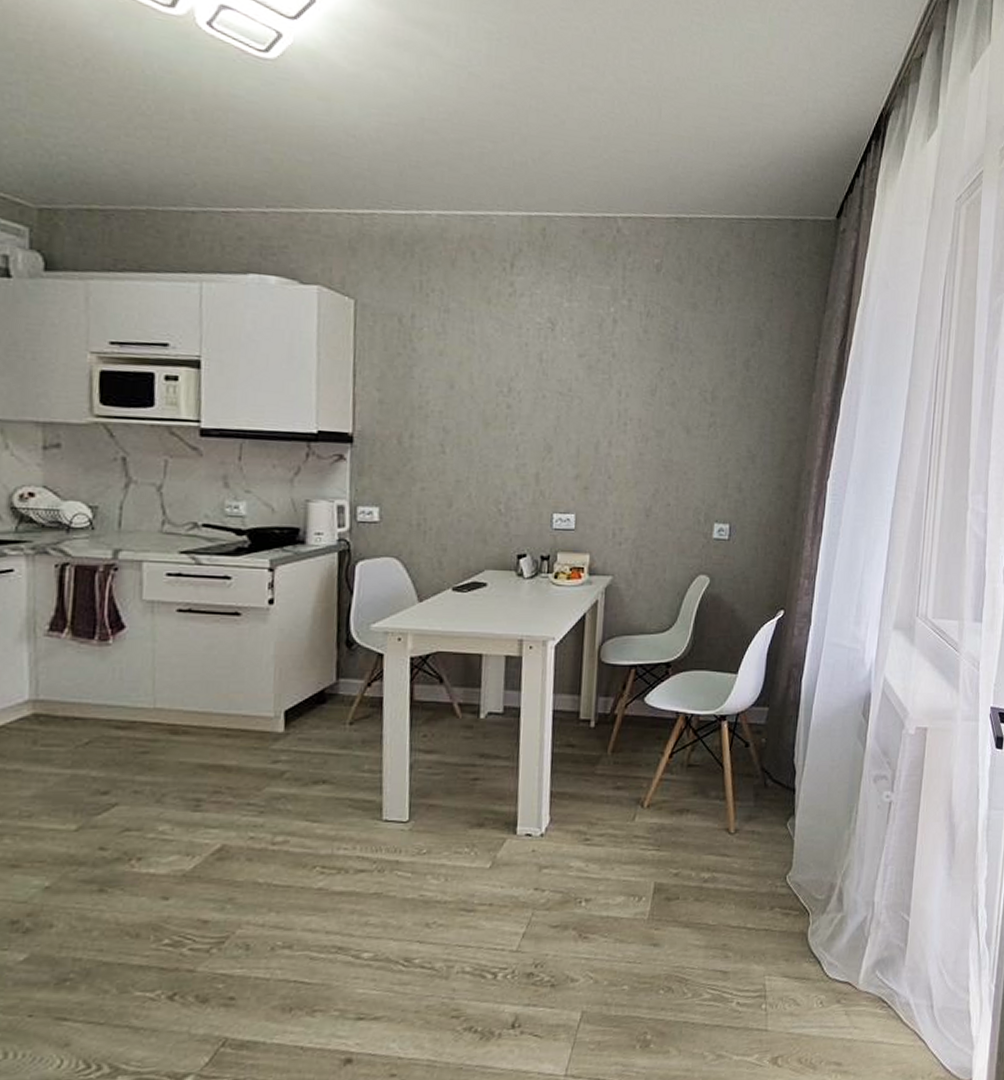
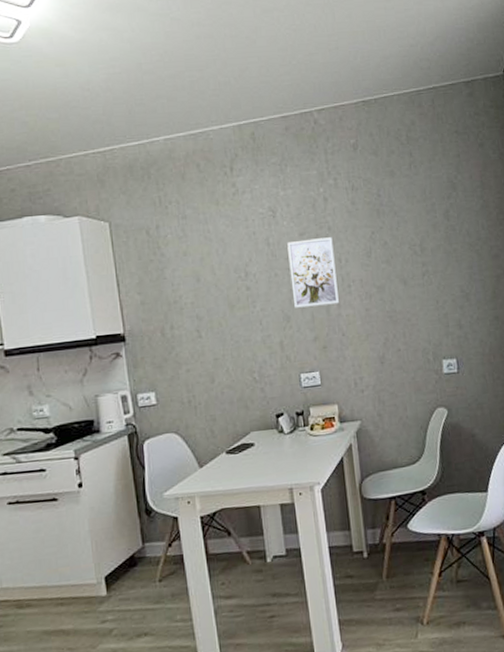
wall art: none [559,362,615,442] -> present [287,237,340,308]

